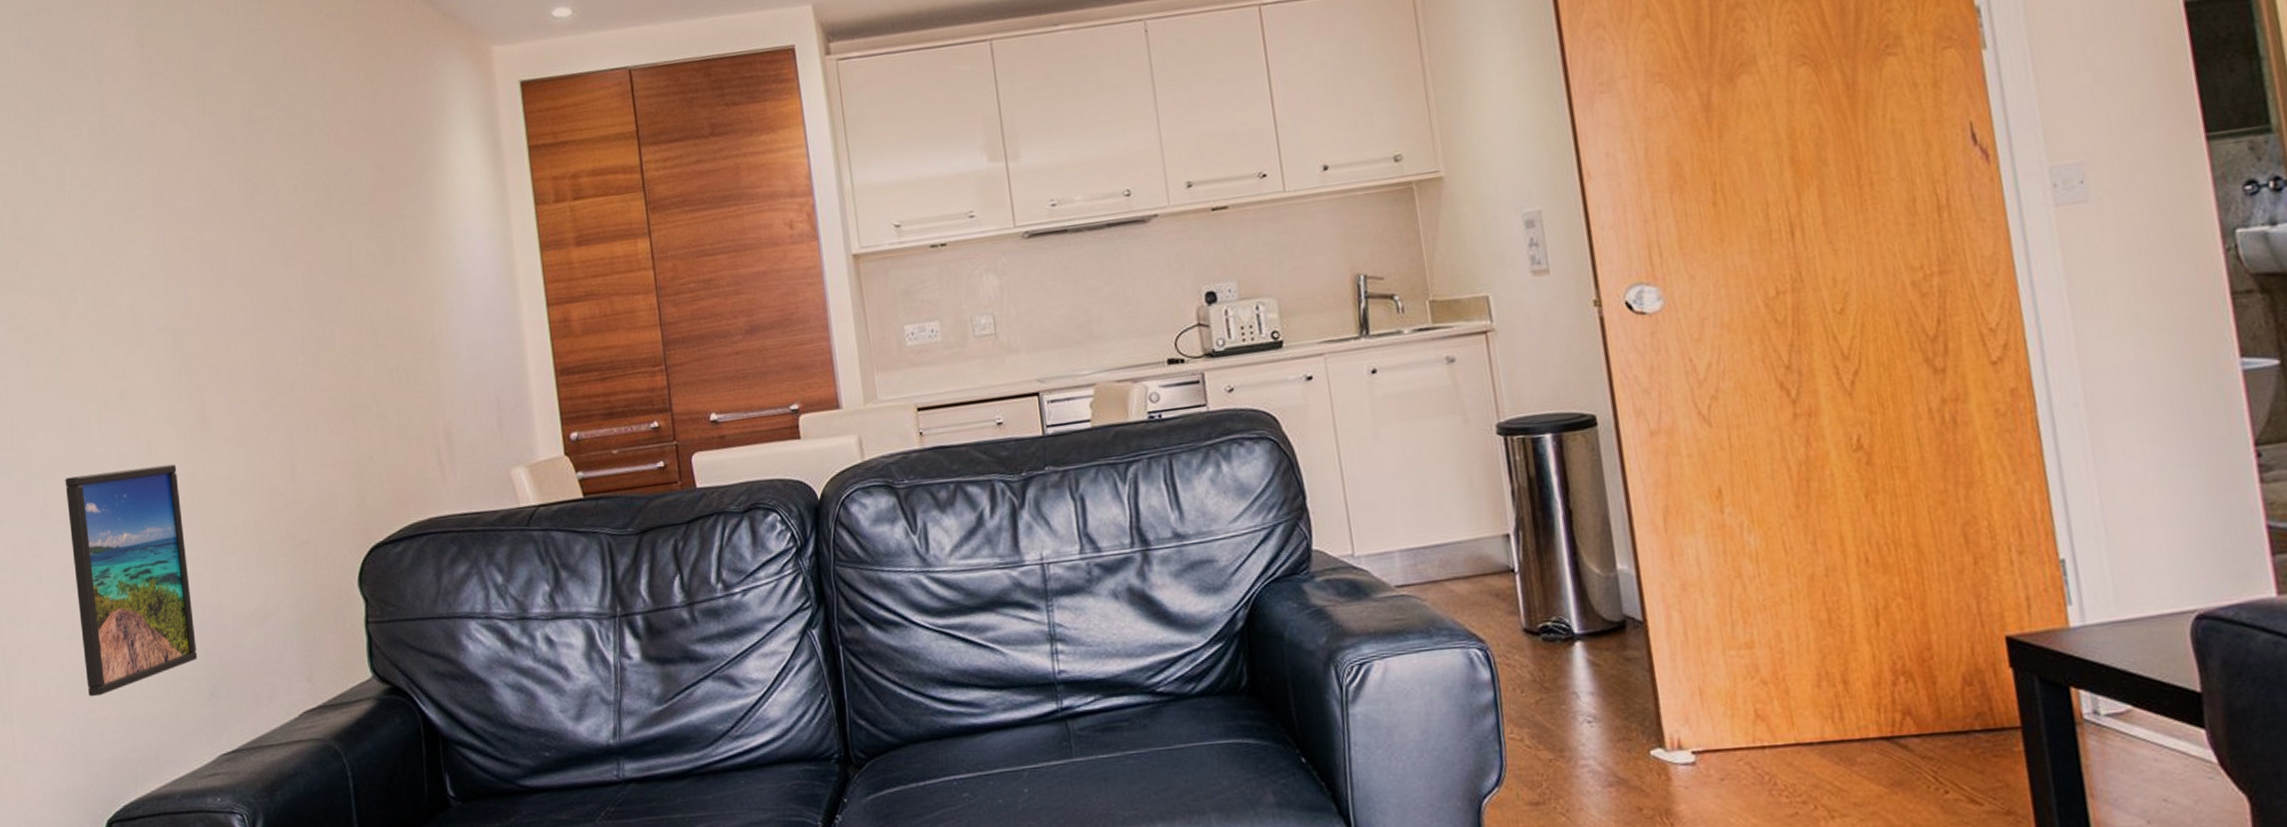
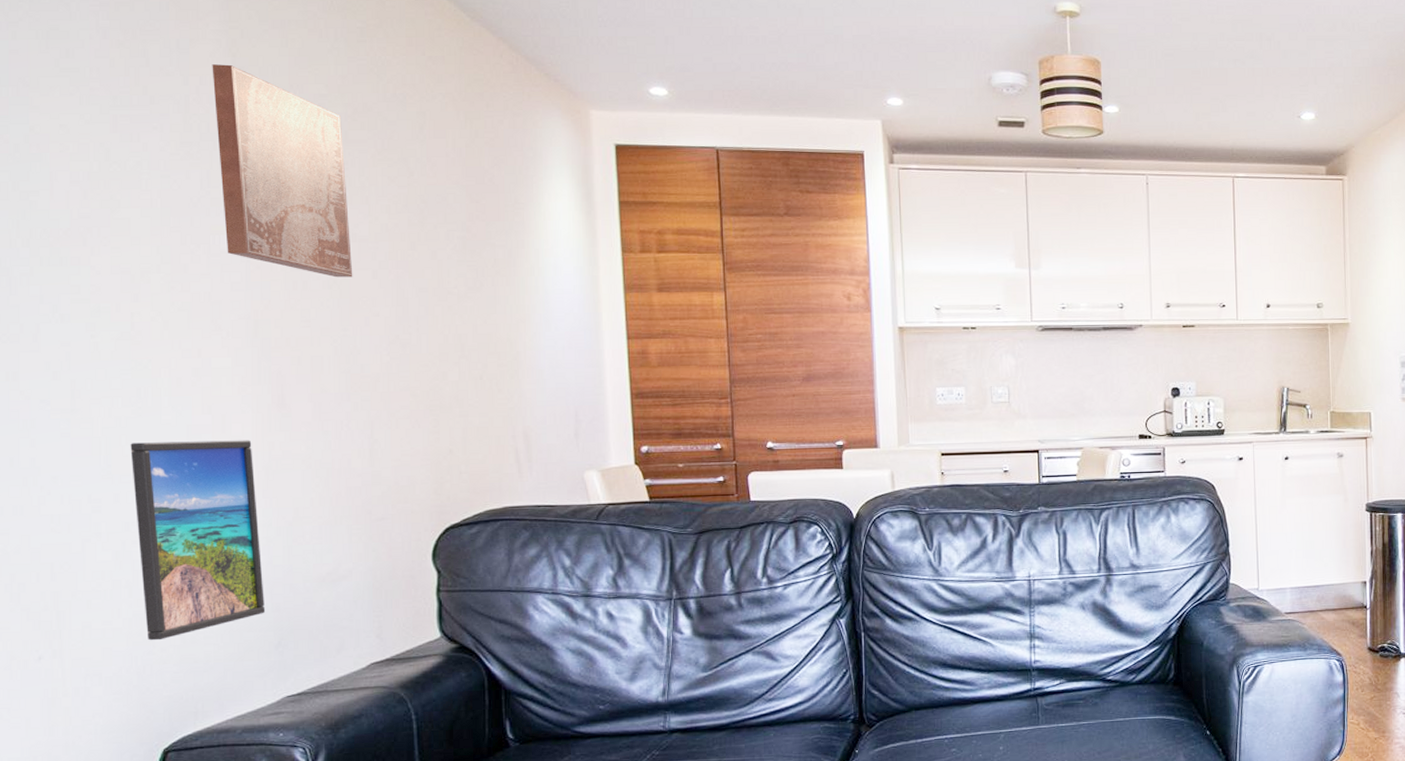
wall art: none [123,56,265,273] -> present [212,64,353,278]

